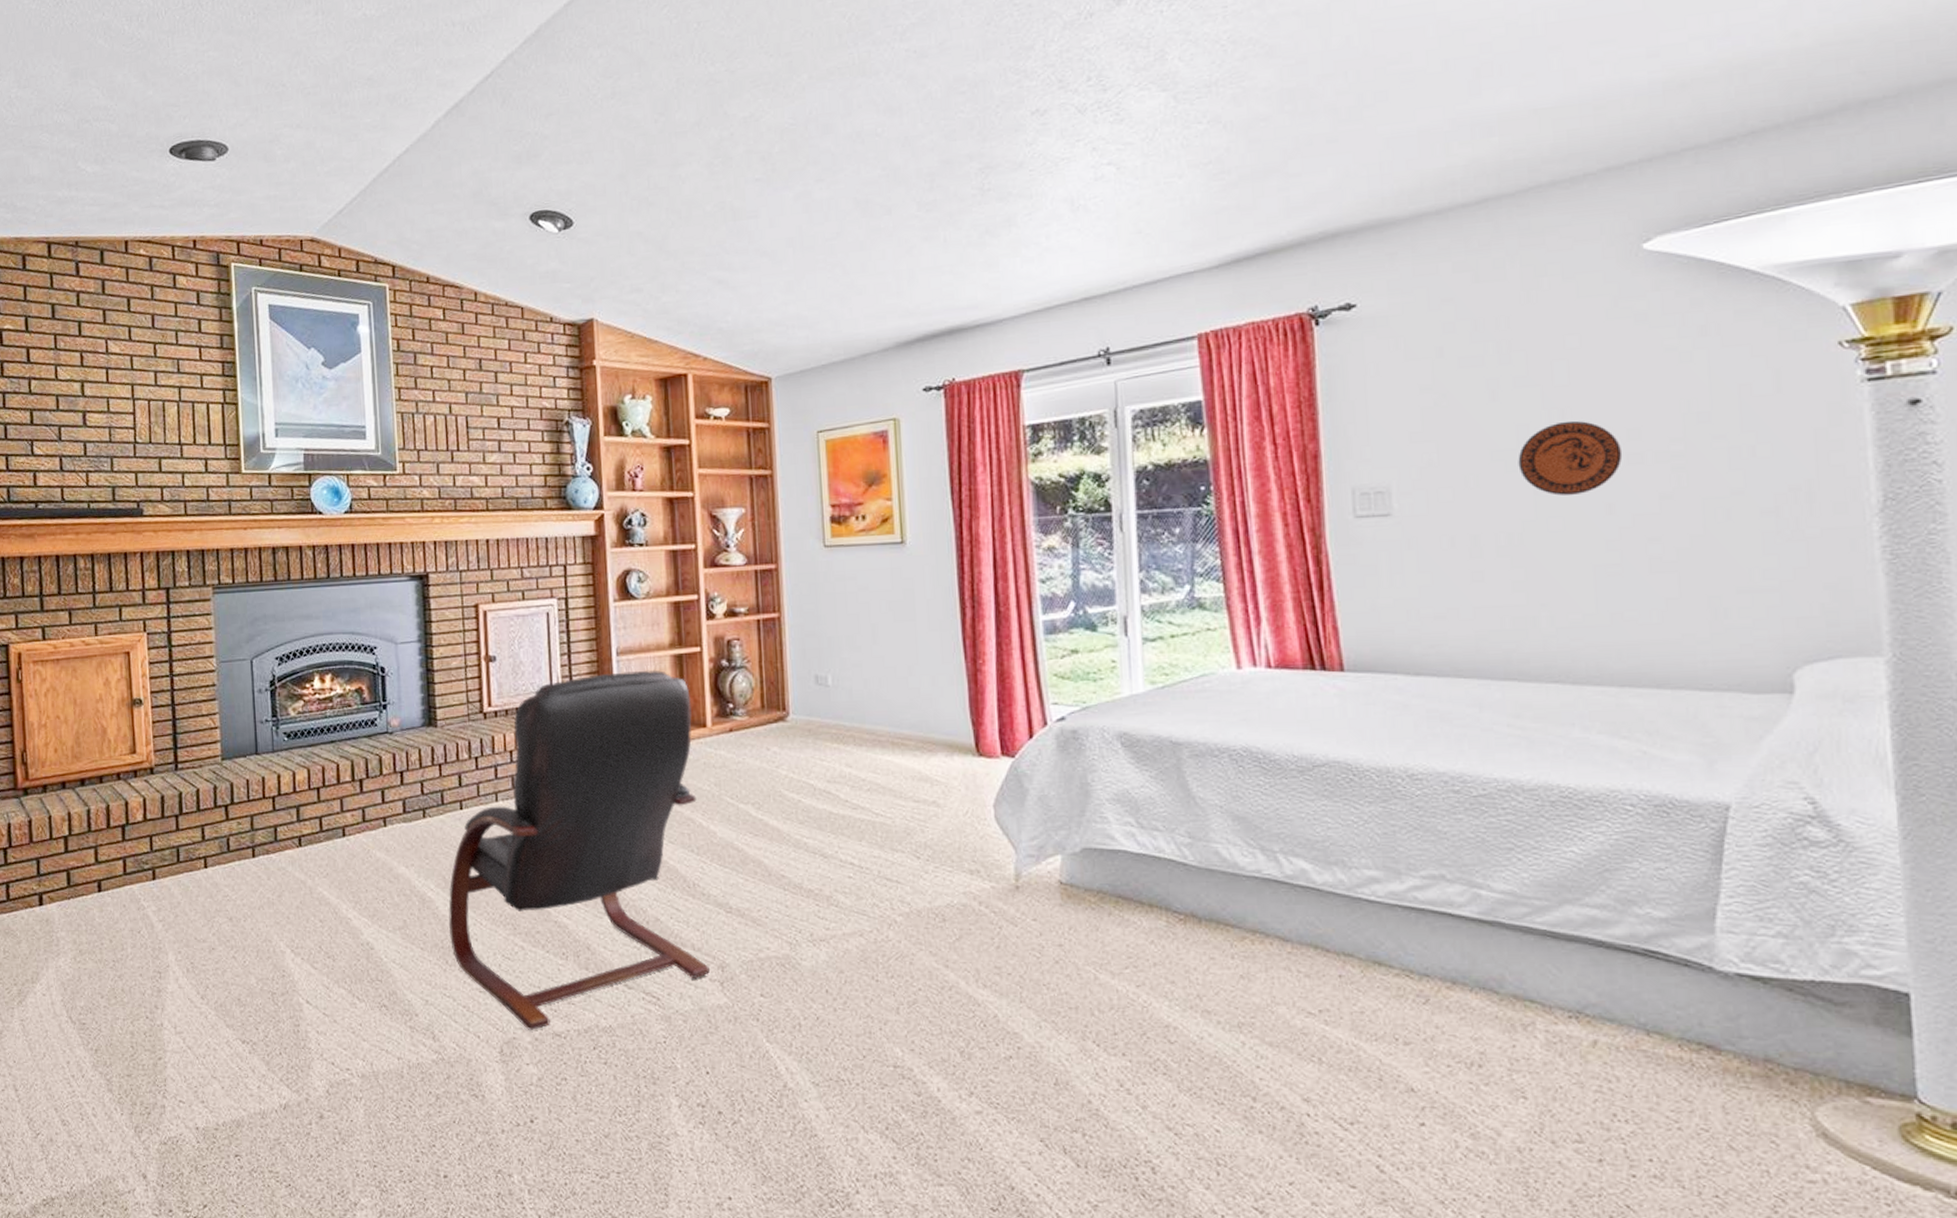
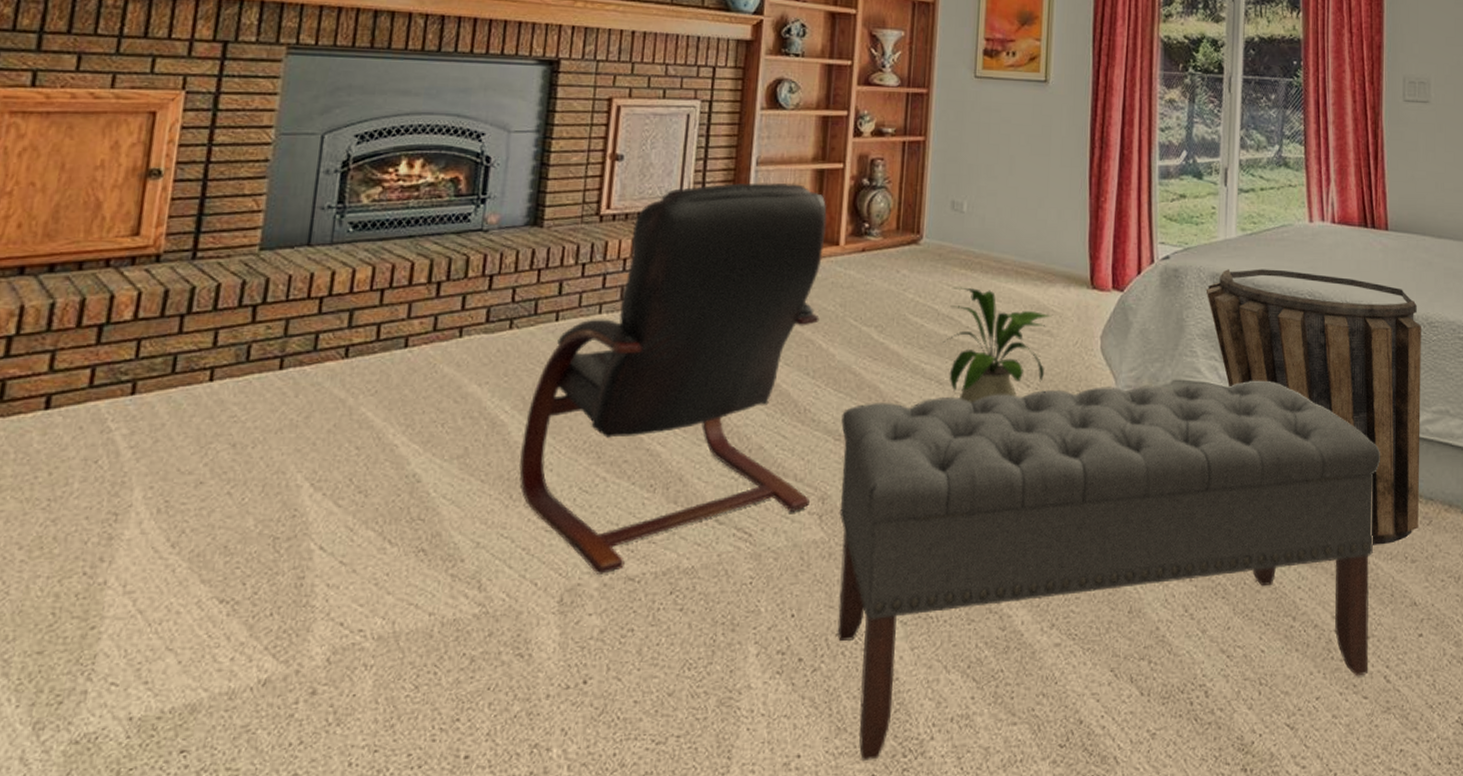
bench: none [730,846,1355,1207] -> present [837,380,1381,760]
house plant: none [822,761,936,876] -> present [943,287,1052,403]
basket: none [1112,724,1411,1025] -> present [1205,269,1421,545]

